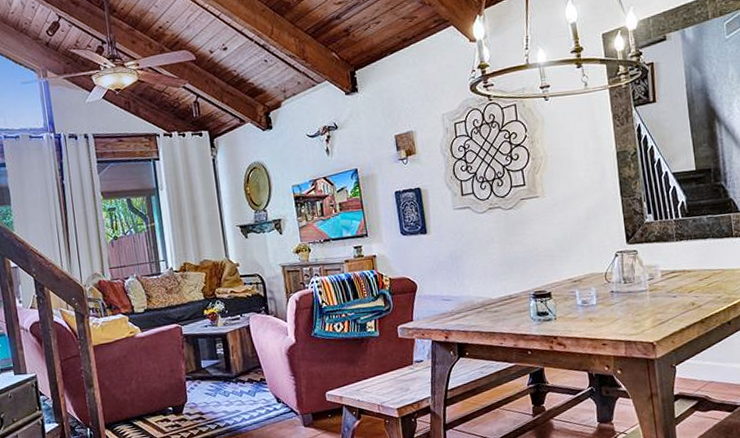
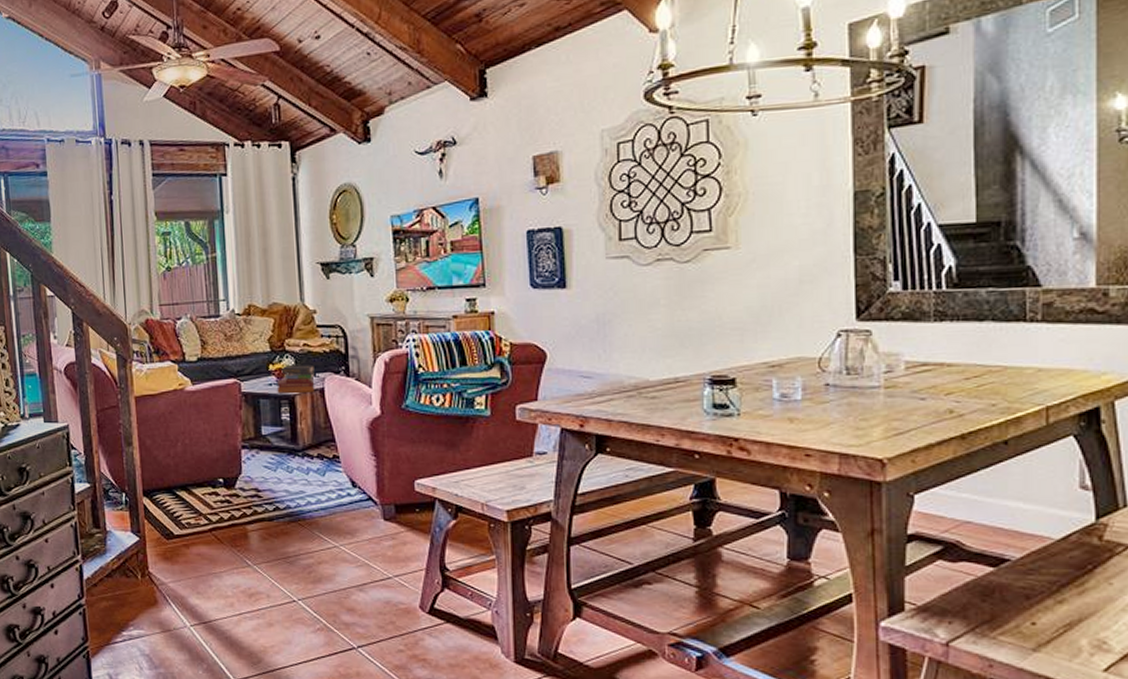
books: none [211,307,243,333] -> present [276,365,315,393]

